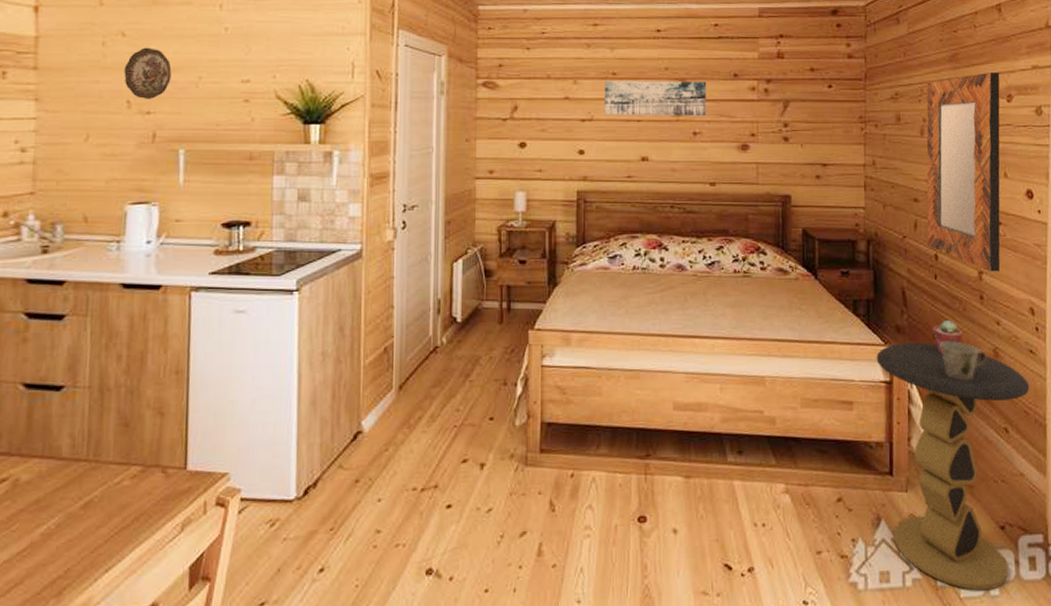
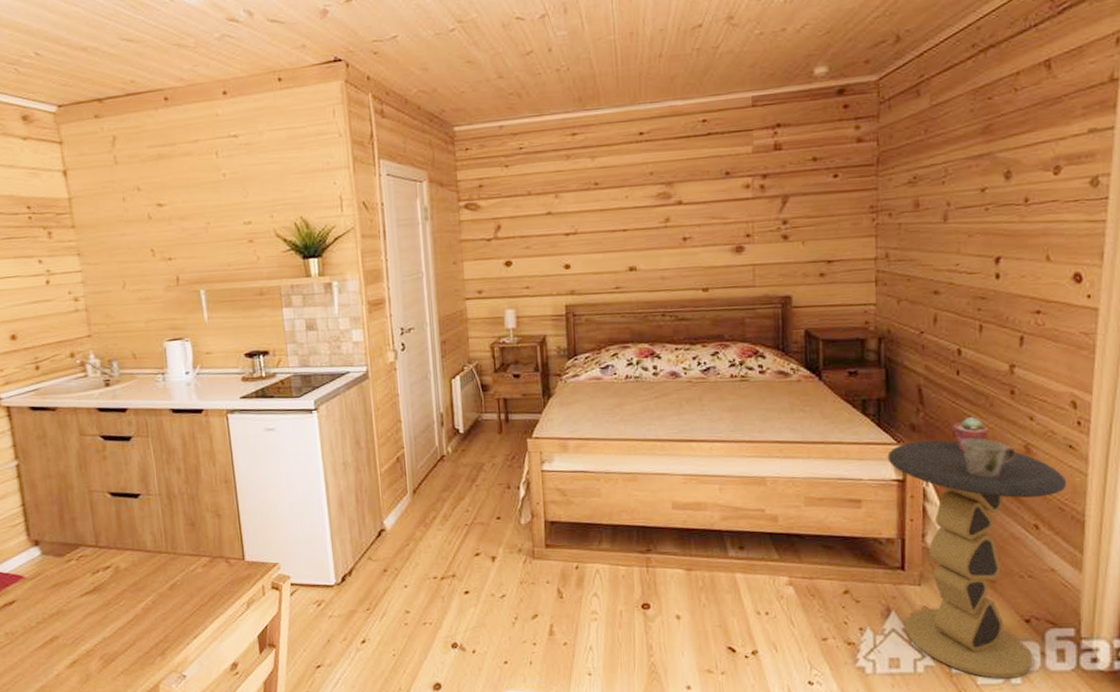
decorative plate: present [124,47,172,99] -> none [144,199,184,247]
wall art: present [604,81,707,117] -> none [587,183,696,227]
home mirror: present [926,73,1001,272] -> none [948,142,1046,365]

